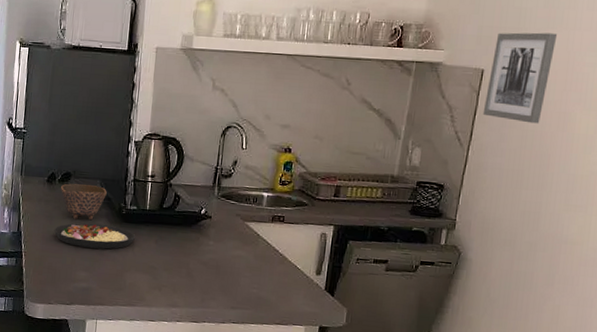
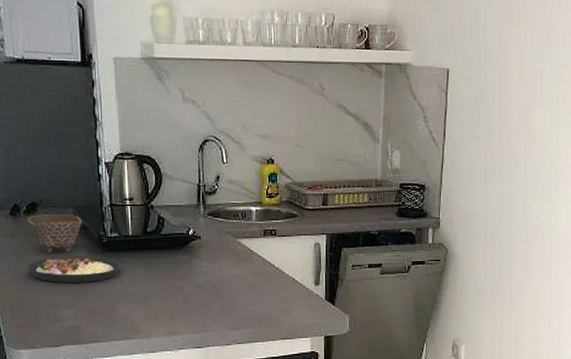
wall art: present [482,32,558,124] -> none [452,30,511,120]

